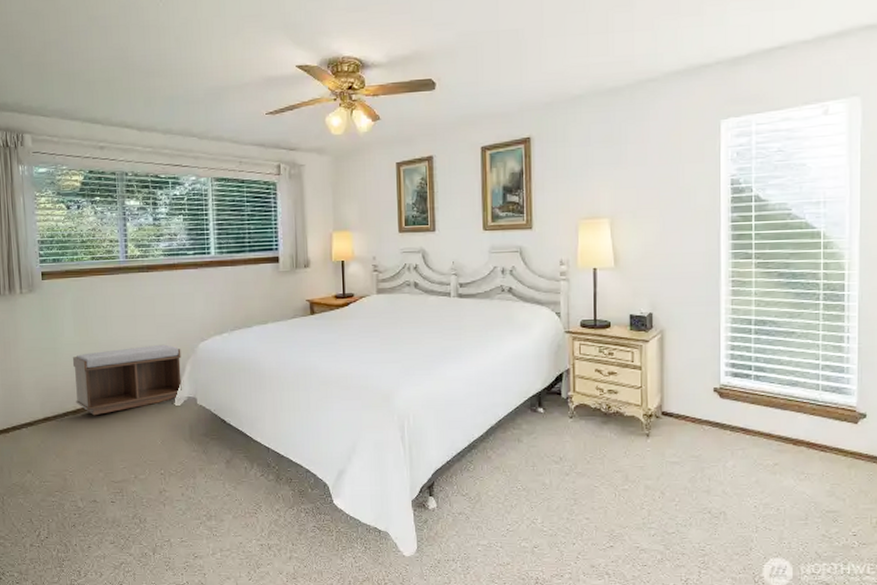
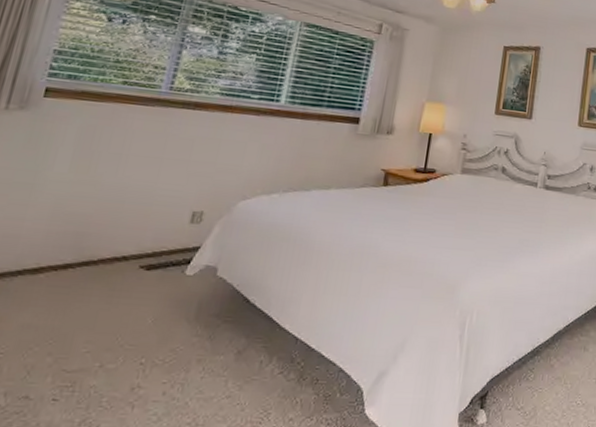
bench: present [72,344,182,416] -> none [41,195,213,278]

